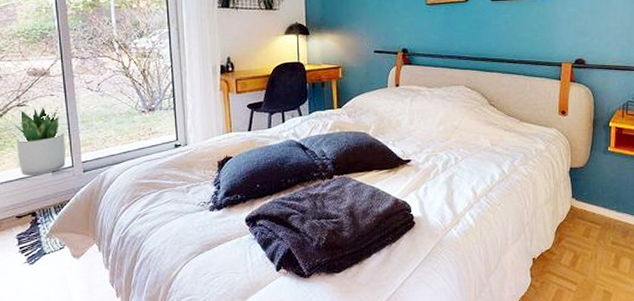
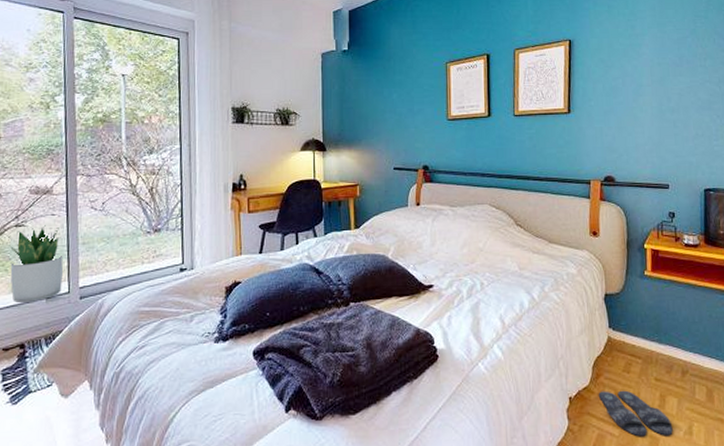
slippers: none [559,252,625,292] -> present [598,390,673,437]

